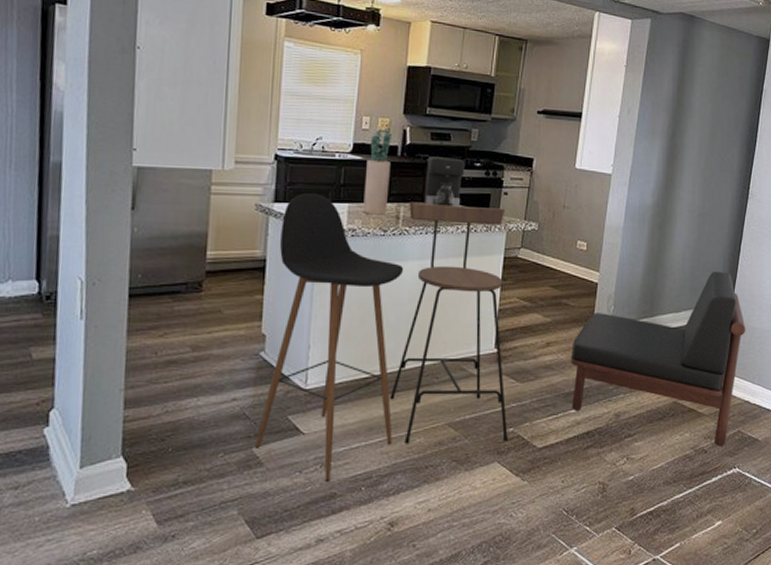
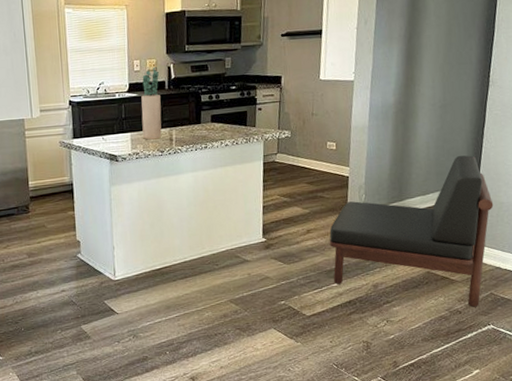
bar stool: present [254,193,404,483] -> none [81,128,186,349]
bar stool: present [389,202,508,444] -> none [179,122,281,318]
coffee maker: present [424,156,465,207] -> none [190,84,223,127]

